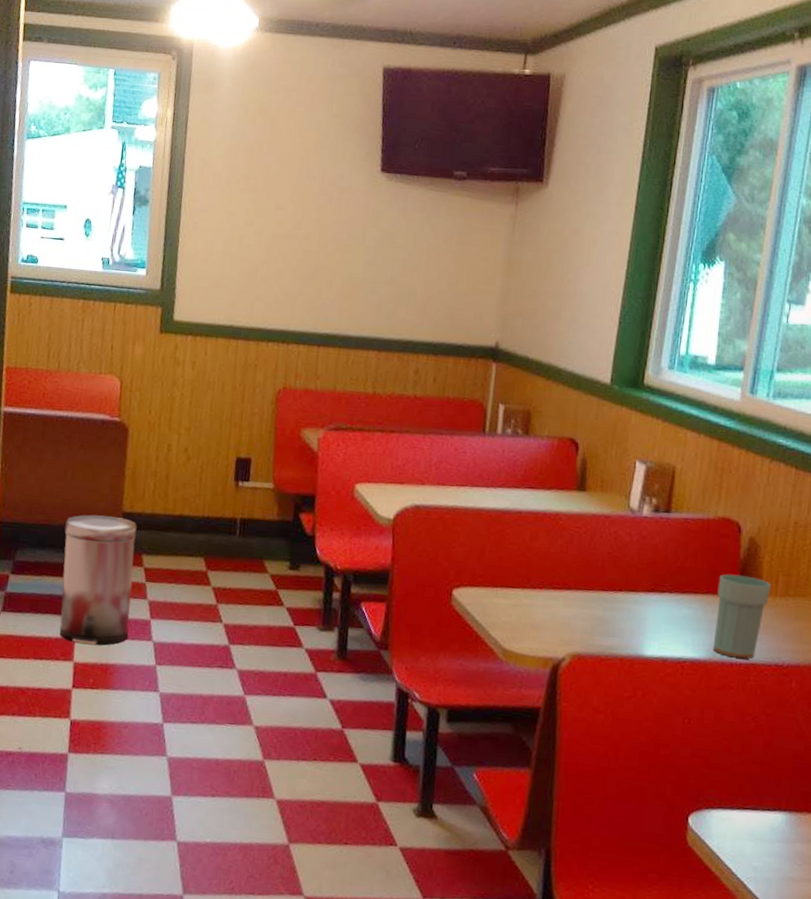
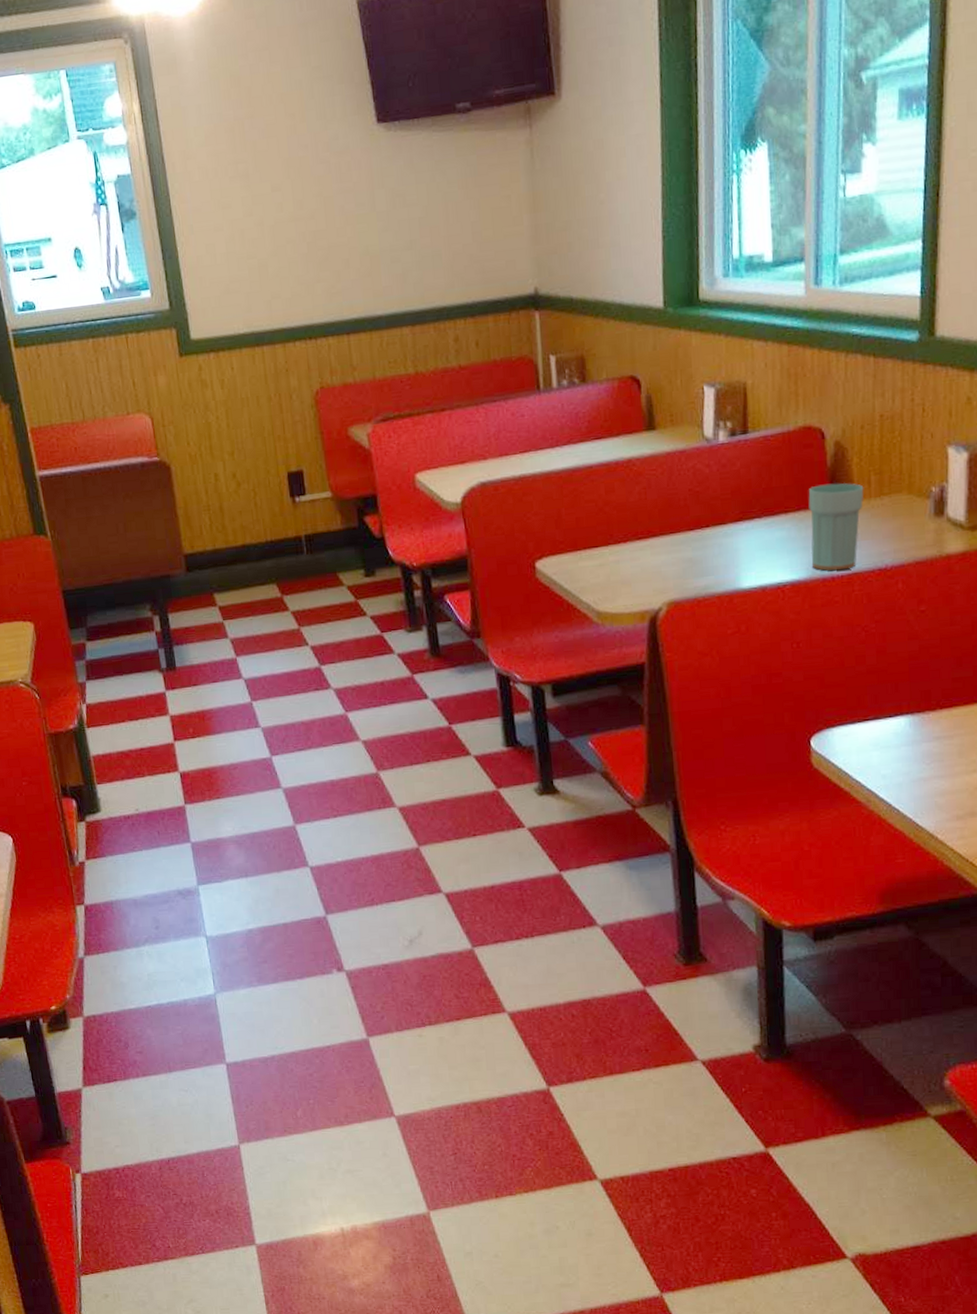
pedal bin: present [59,514,137,646] -> none [129,560,218,697]

